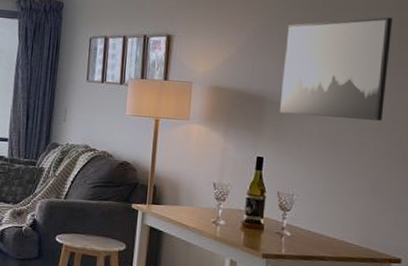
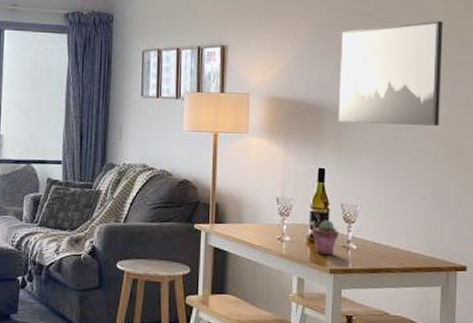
potted succulent: none [247,206,274,241] -> present [312,220,339,255]

